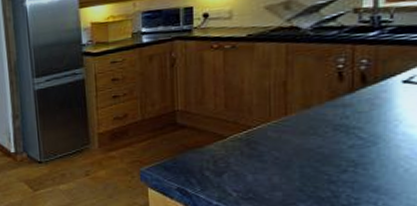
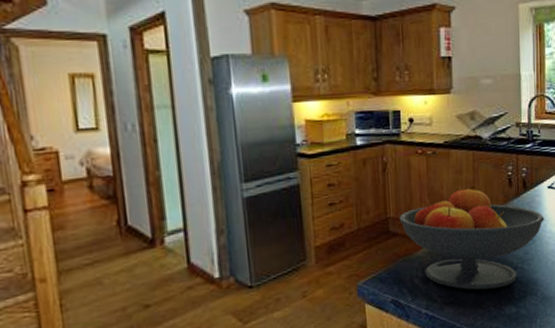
fruit bowl: none [188,81,394,191] -> present [399,187,544,290]

